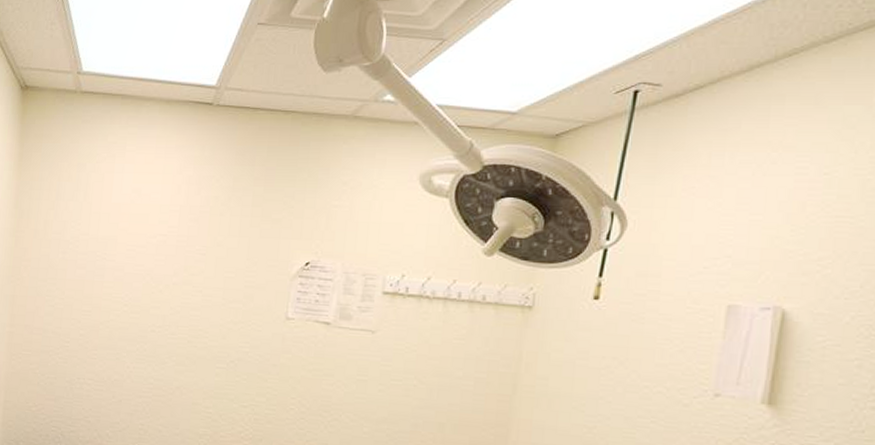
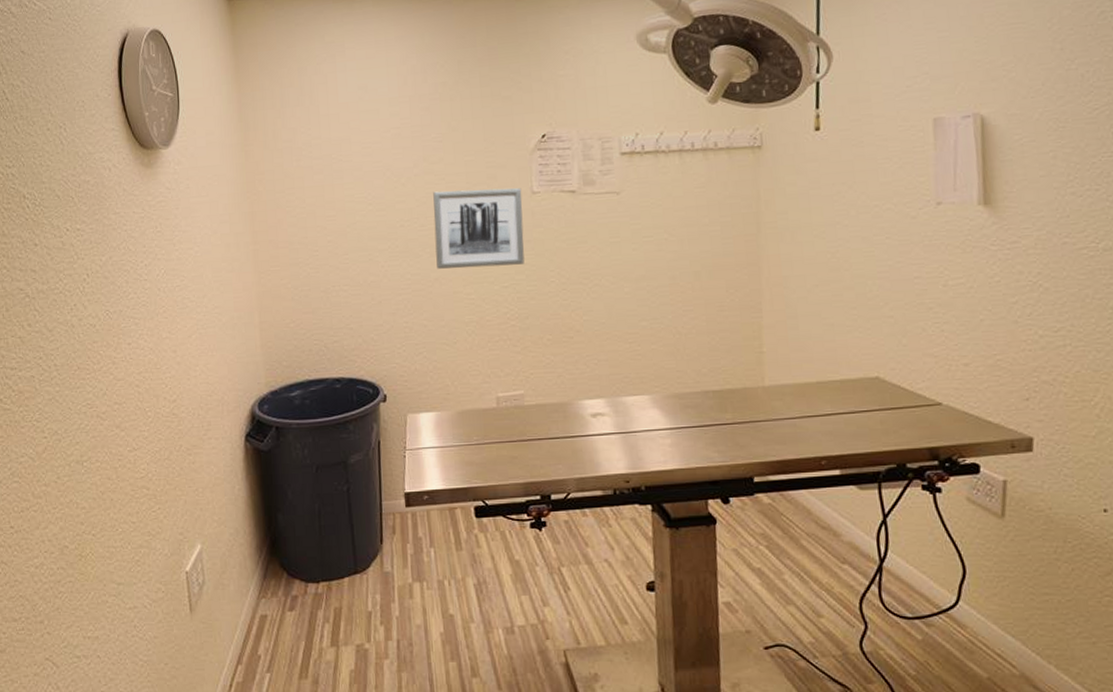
wall art: none [180,302,276,387] -> present [433,188,525,269]

